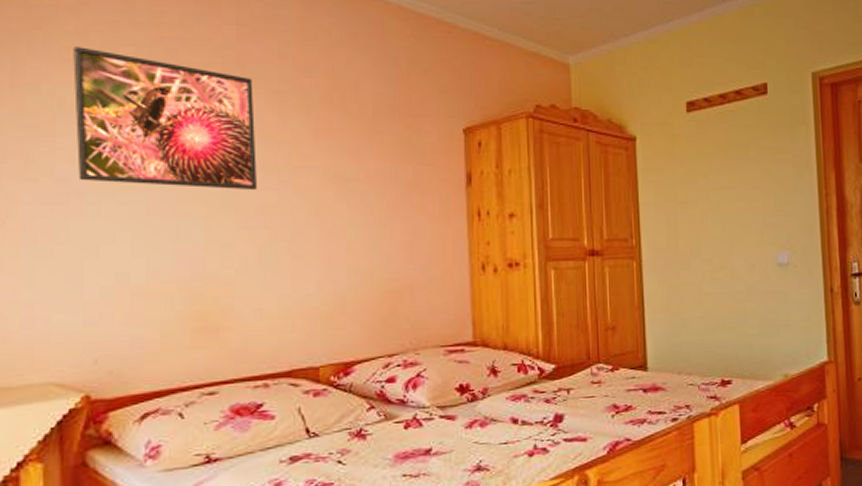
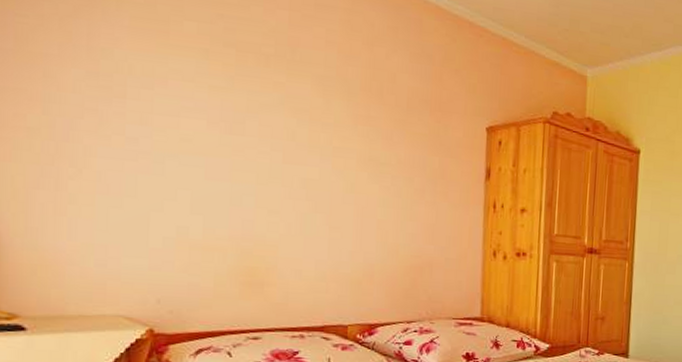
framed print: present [73,46,257,191] -> none [142,17,302,166]

